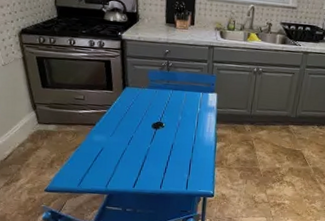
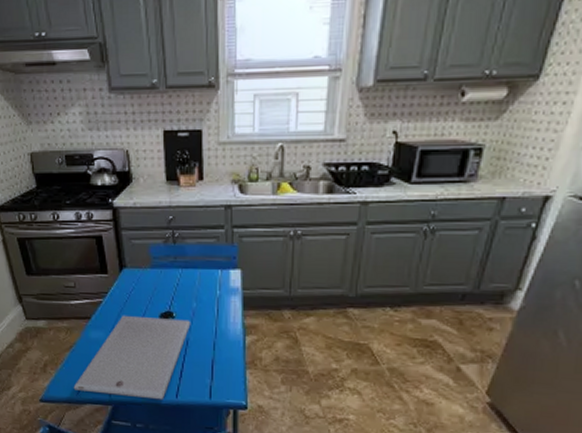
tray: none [75,123,176,190] -> present [73,315,191,400]

